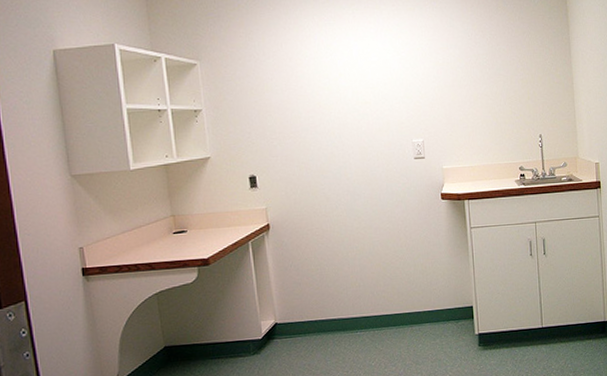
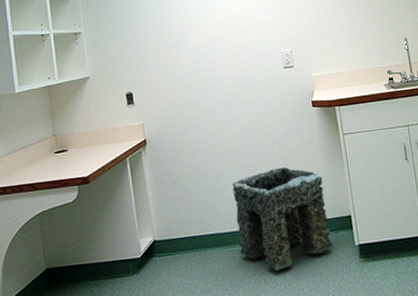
stone arch: none [357,257,454,356] -> present [232,167,334,271]

